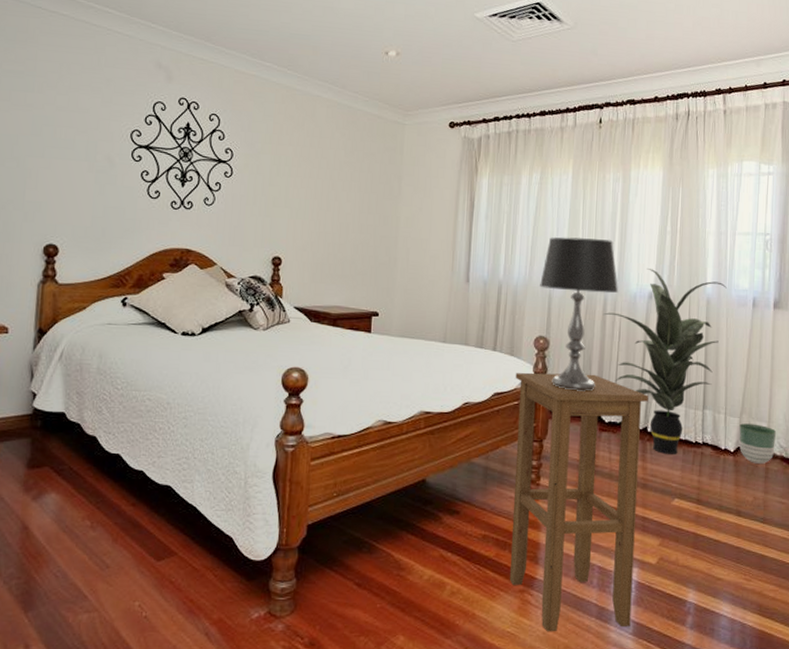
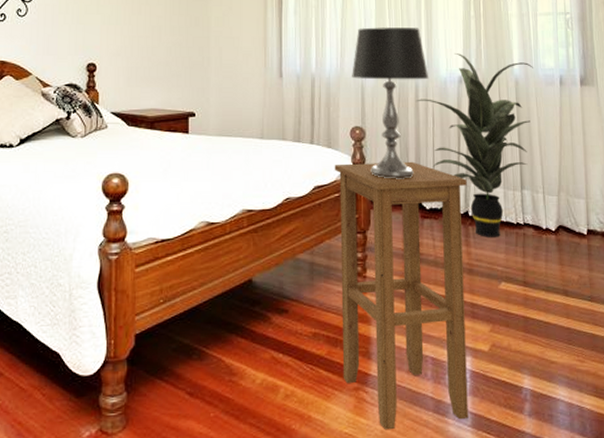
planter: present [739,423,777,464] -> none [558,201,595,241]

